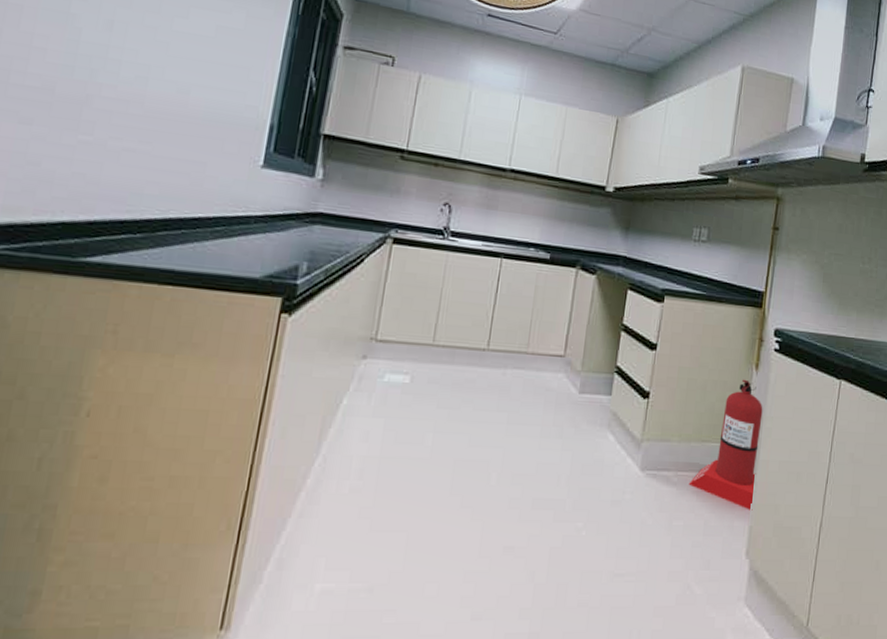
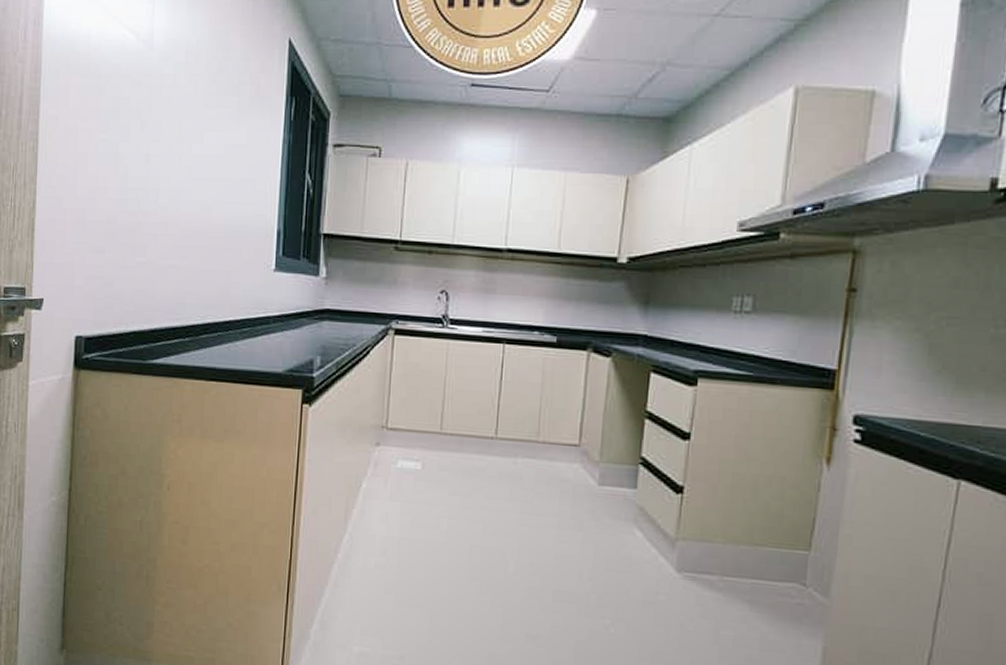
fire extinguisher: present [688,379,763,510] -> none [738,475,839,629]

